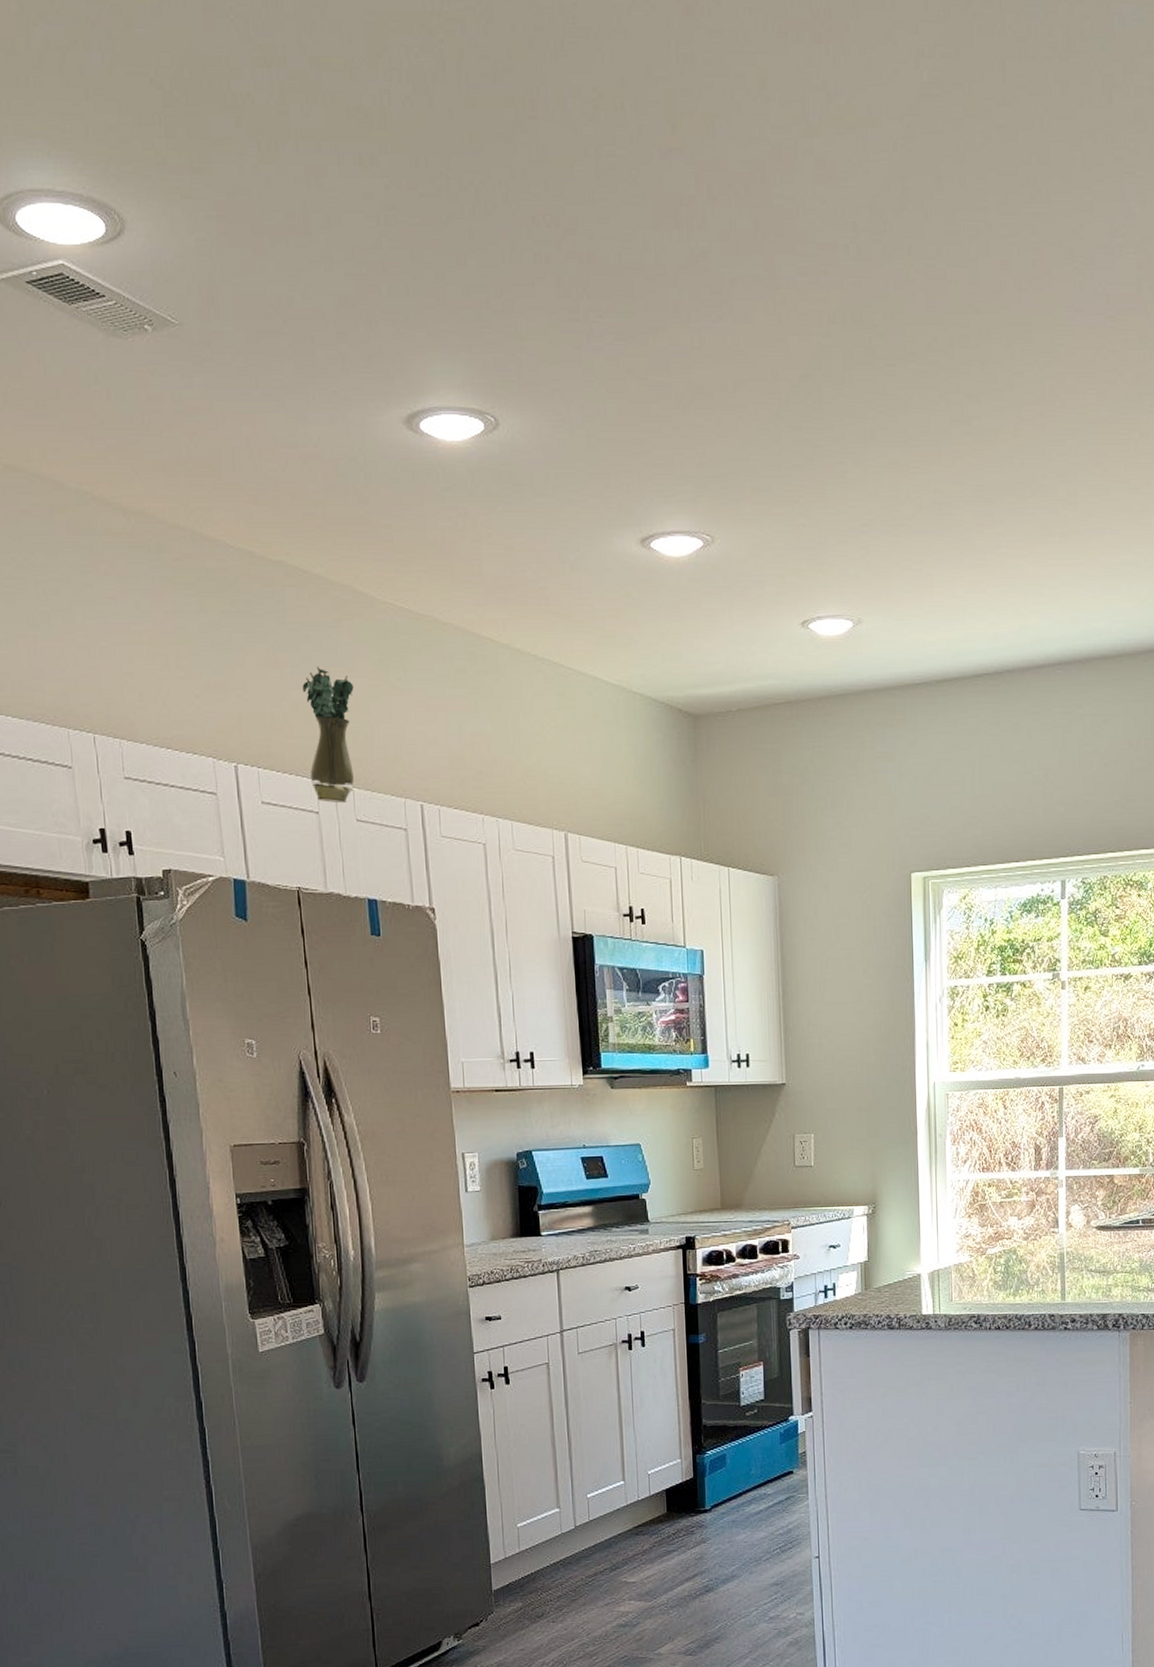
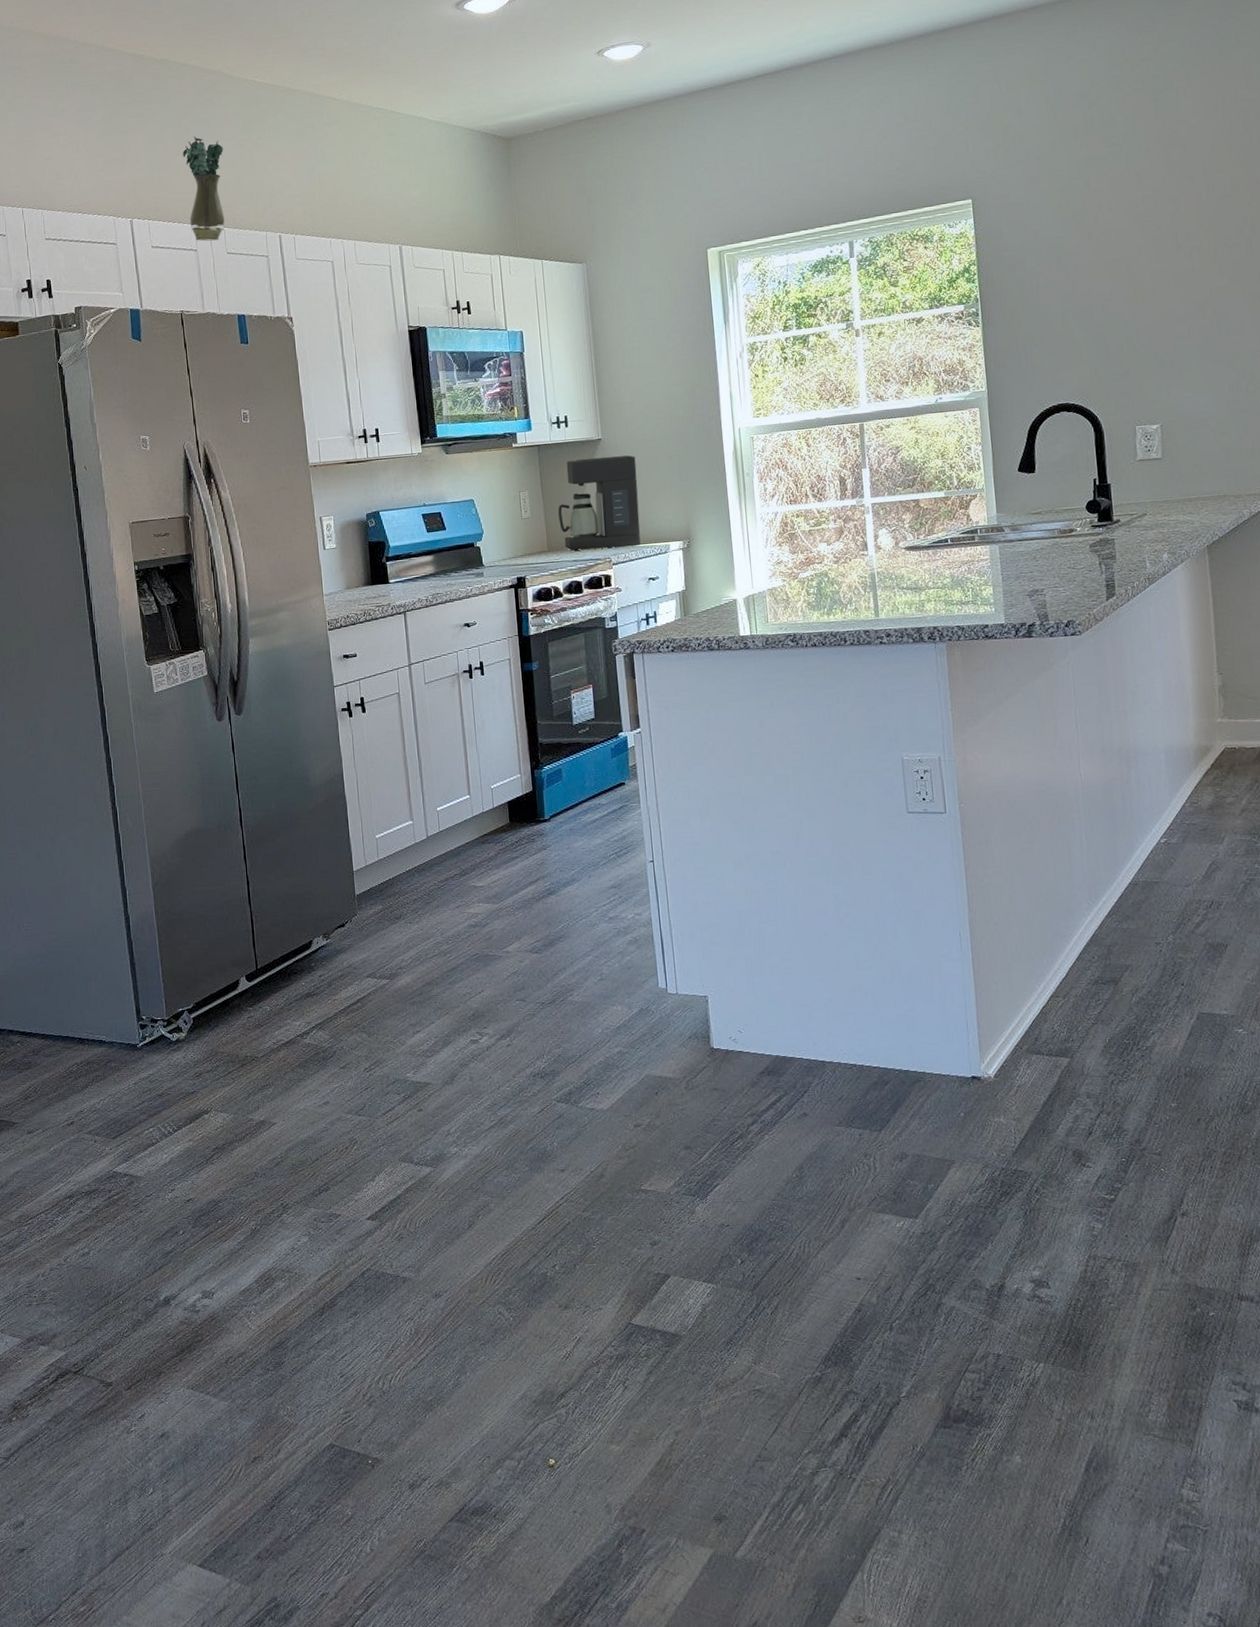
coffee maker: none [734,1104,823,1210] -> present [558,455,641,551]

